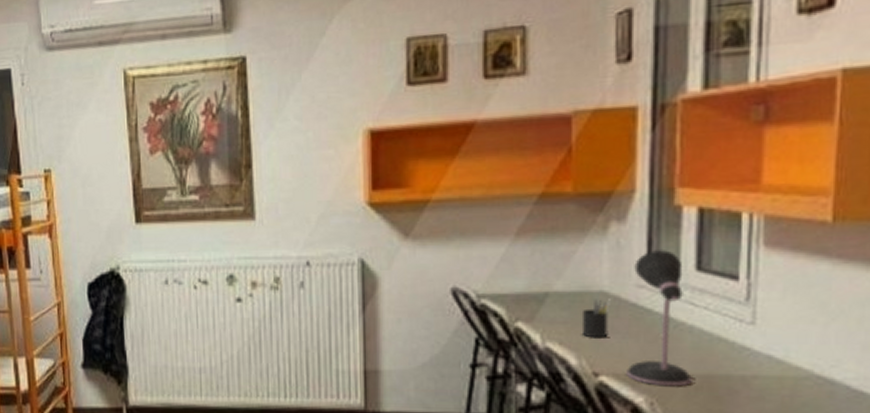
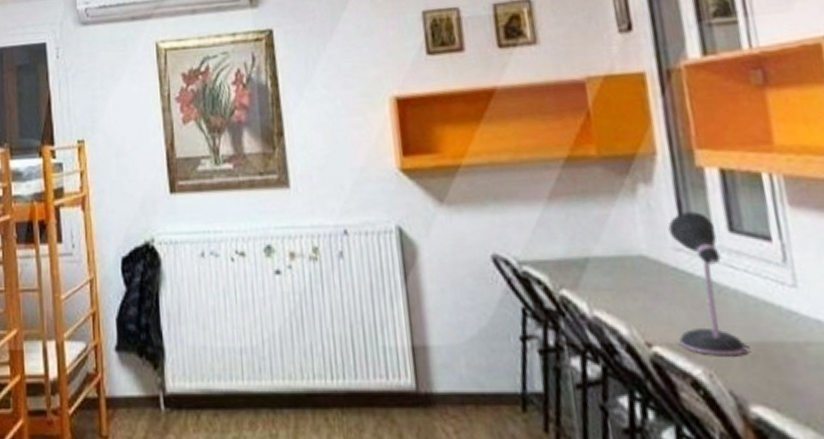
pen holder: present [581,299,612,338] -> none [624,263,655,306]

